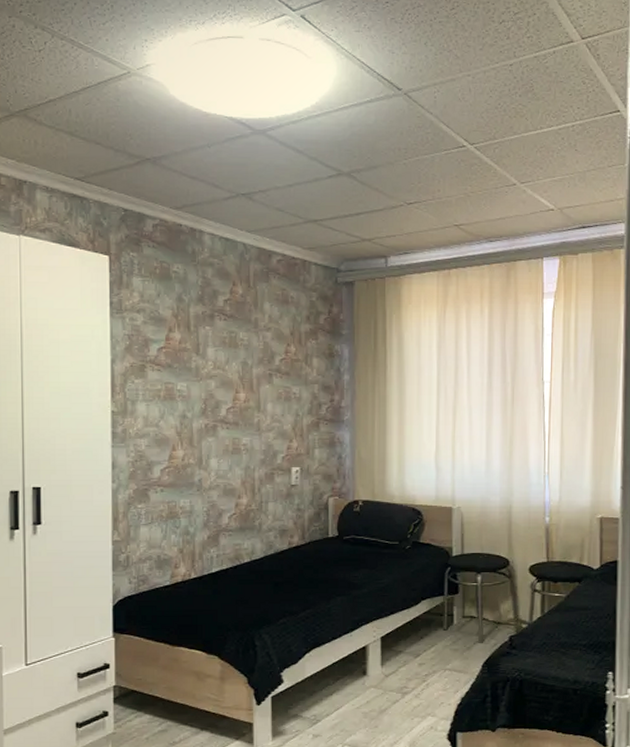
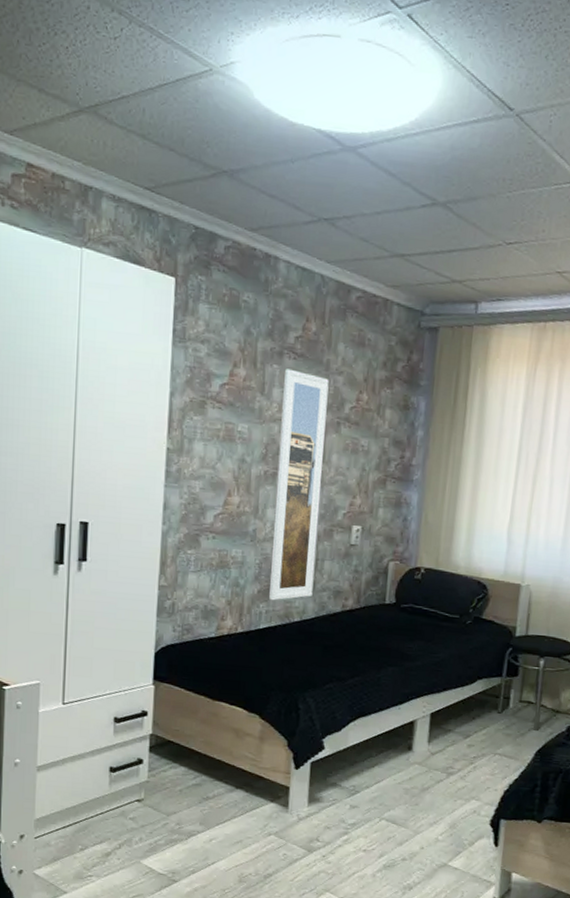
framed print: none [217,329,260,545] -> present [269,369,329,601]

